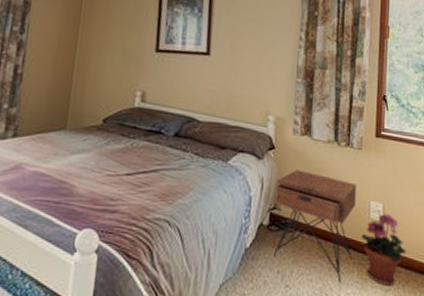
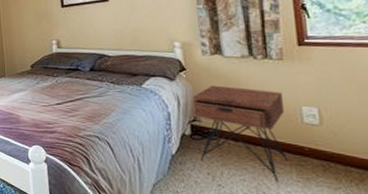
potted plant: present [361,214,407,286] -> none [296,118,356,184]

